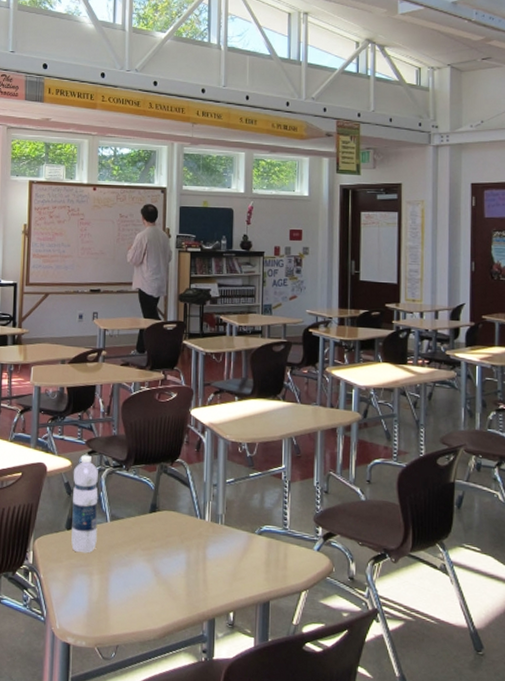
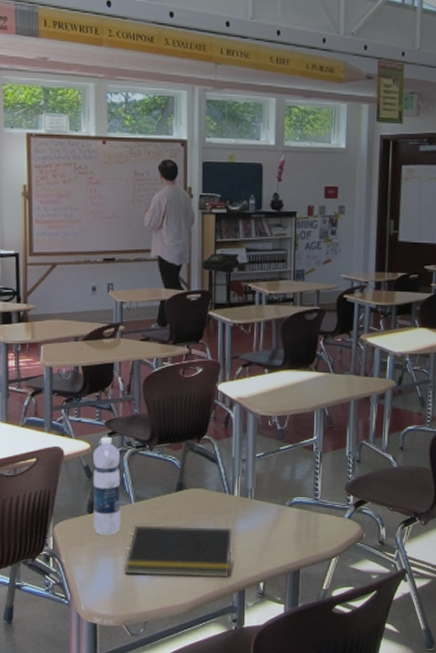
notepad: none [97,545,204,604] -> present [123,525,234,578]

